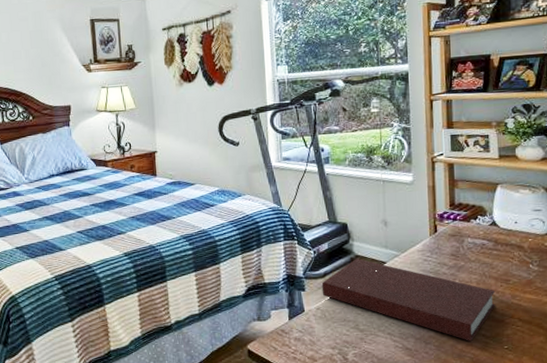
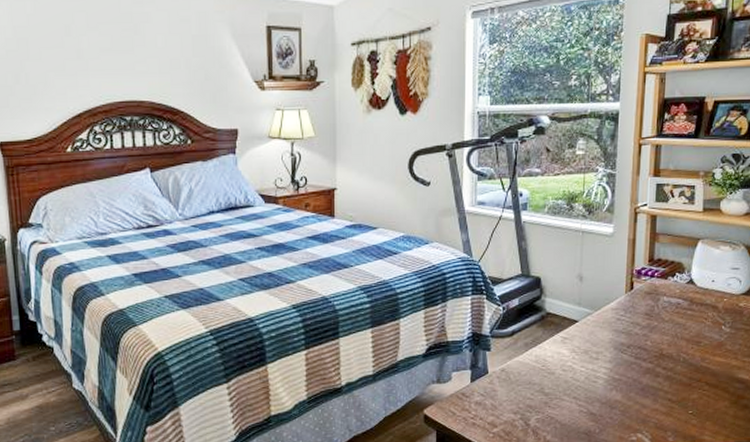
notebook: present [321,258,496,341] -> none [508,316,686,406]

